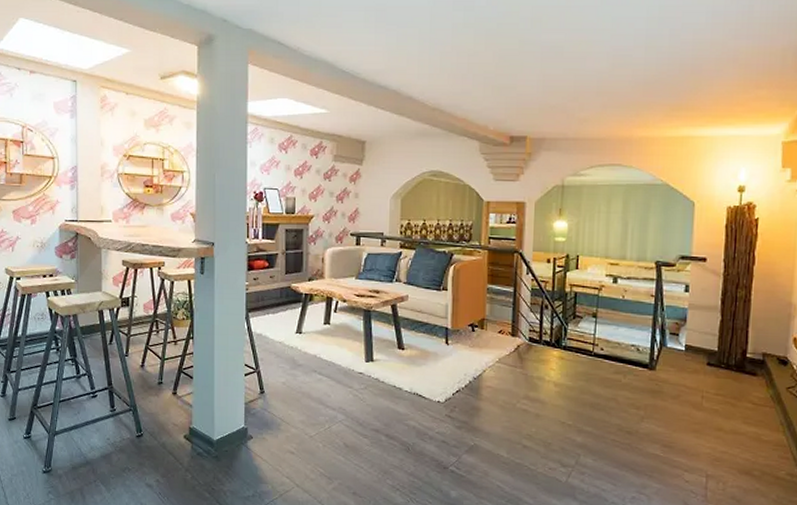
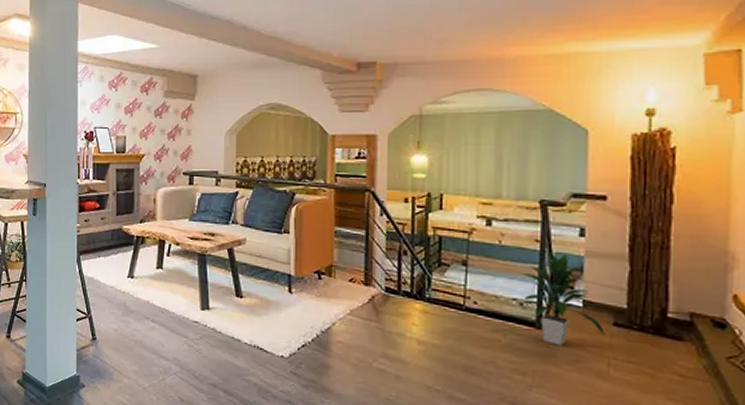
indoor plant: none [635,306,701,383] -> present [517,253,605,346]

